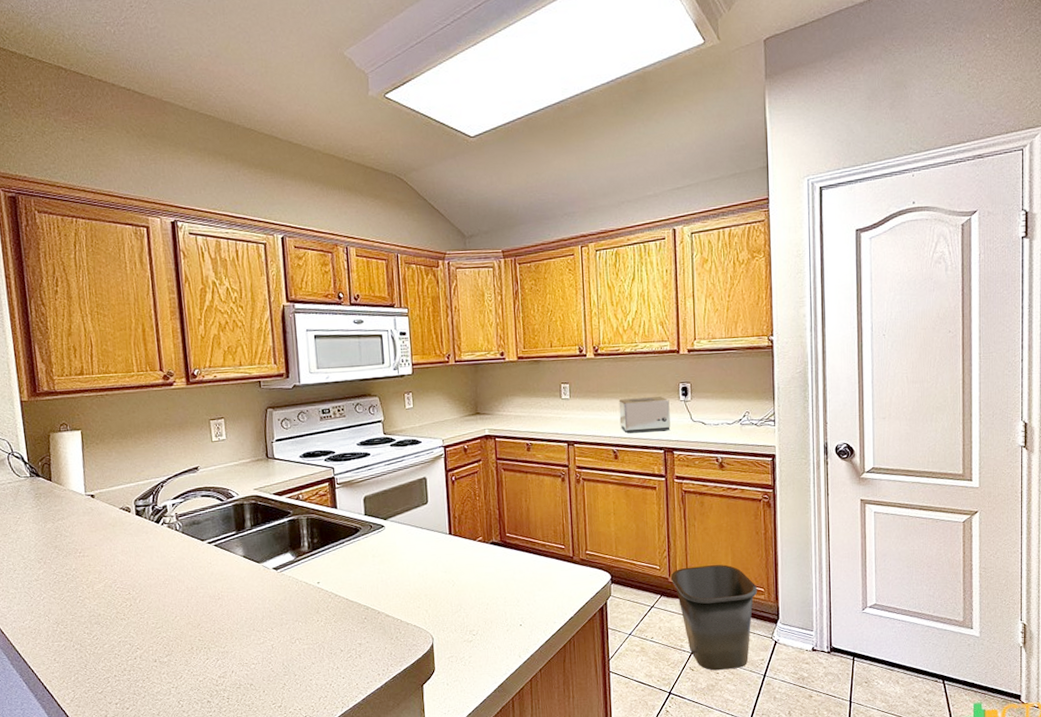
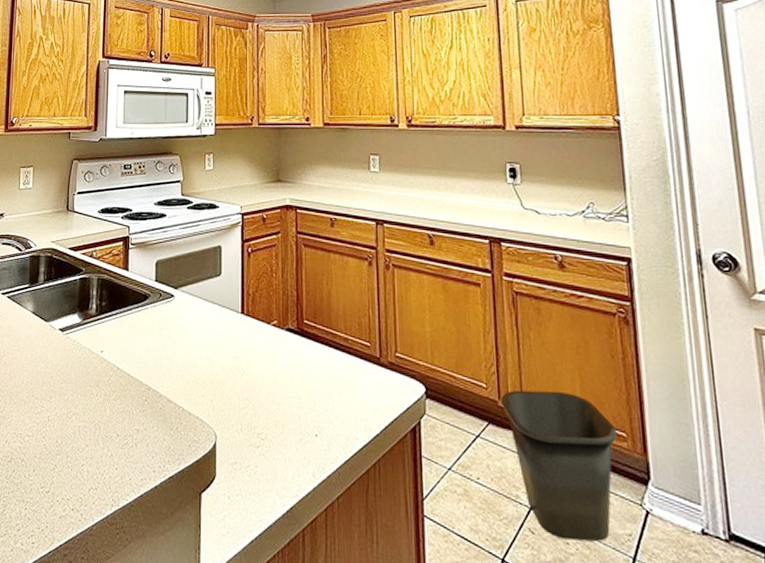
toaster: present [618,396,671,434] -> none [435,177,497,218]

